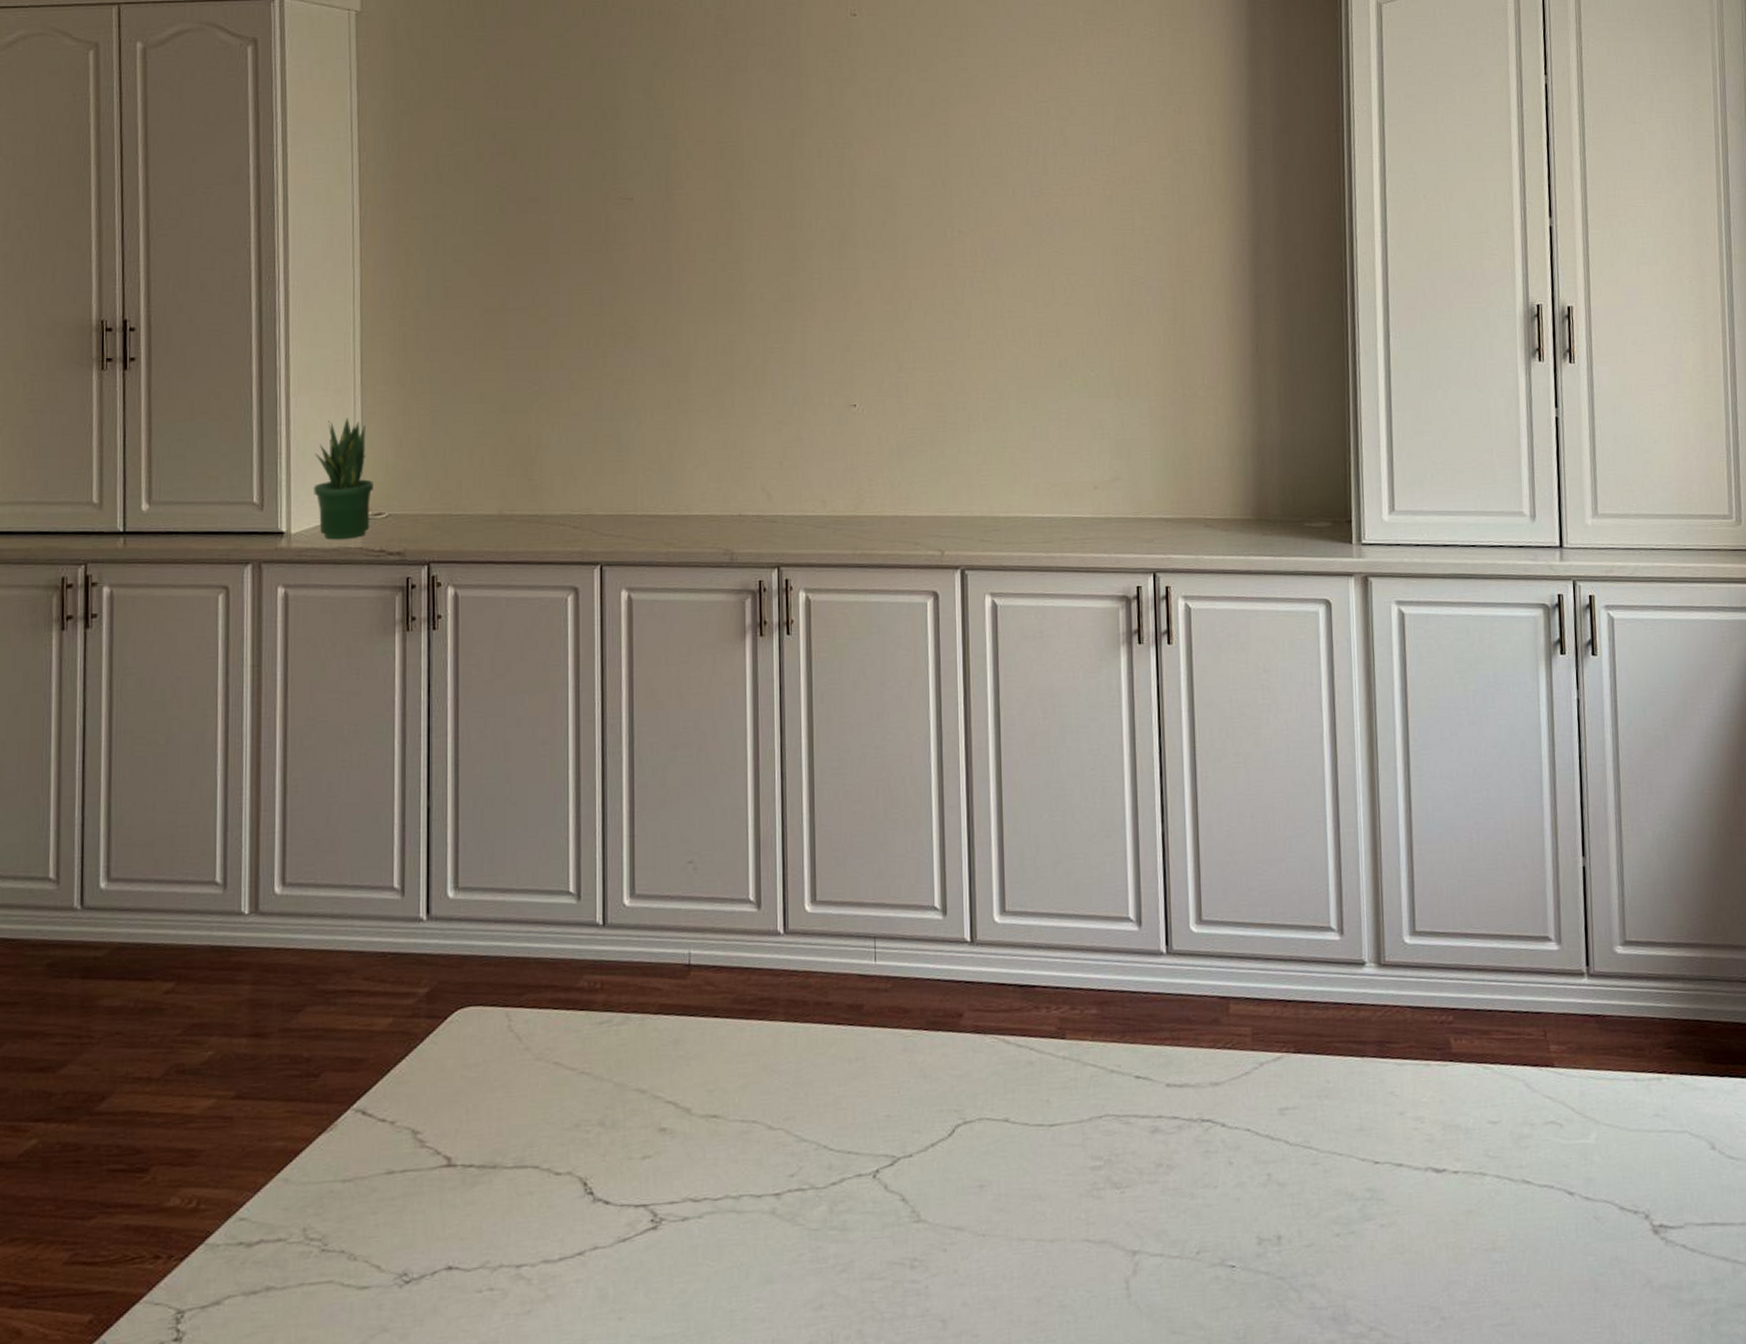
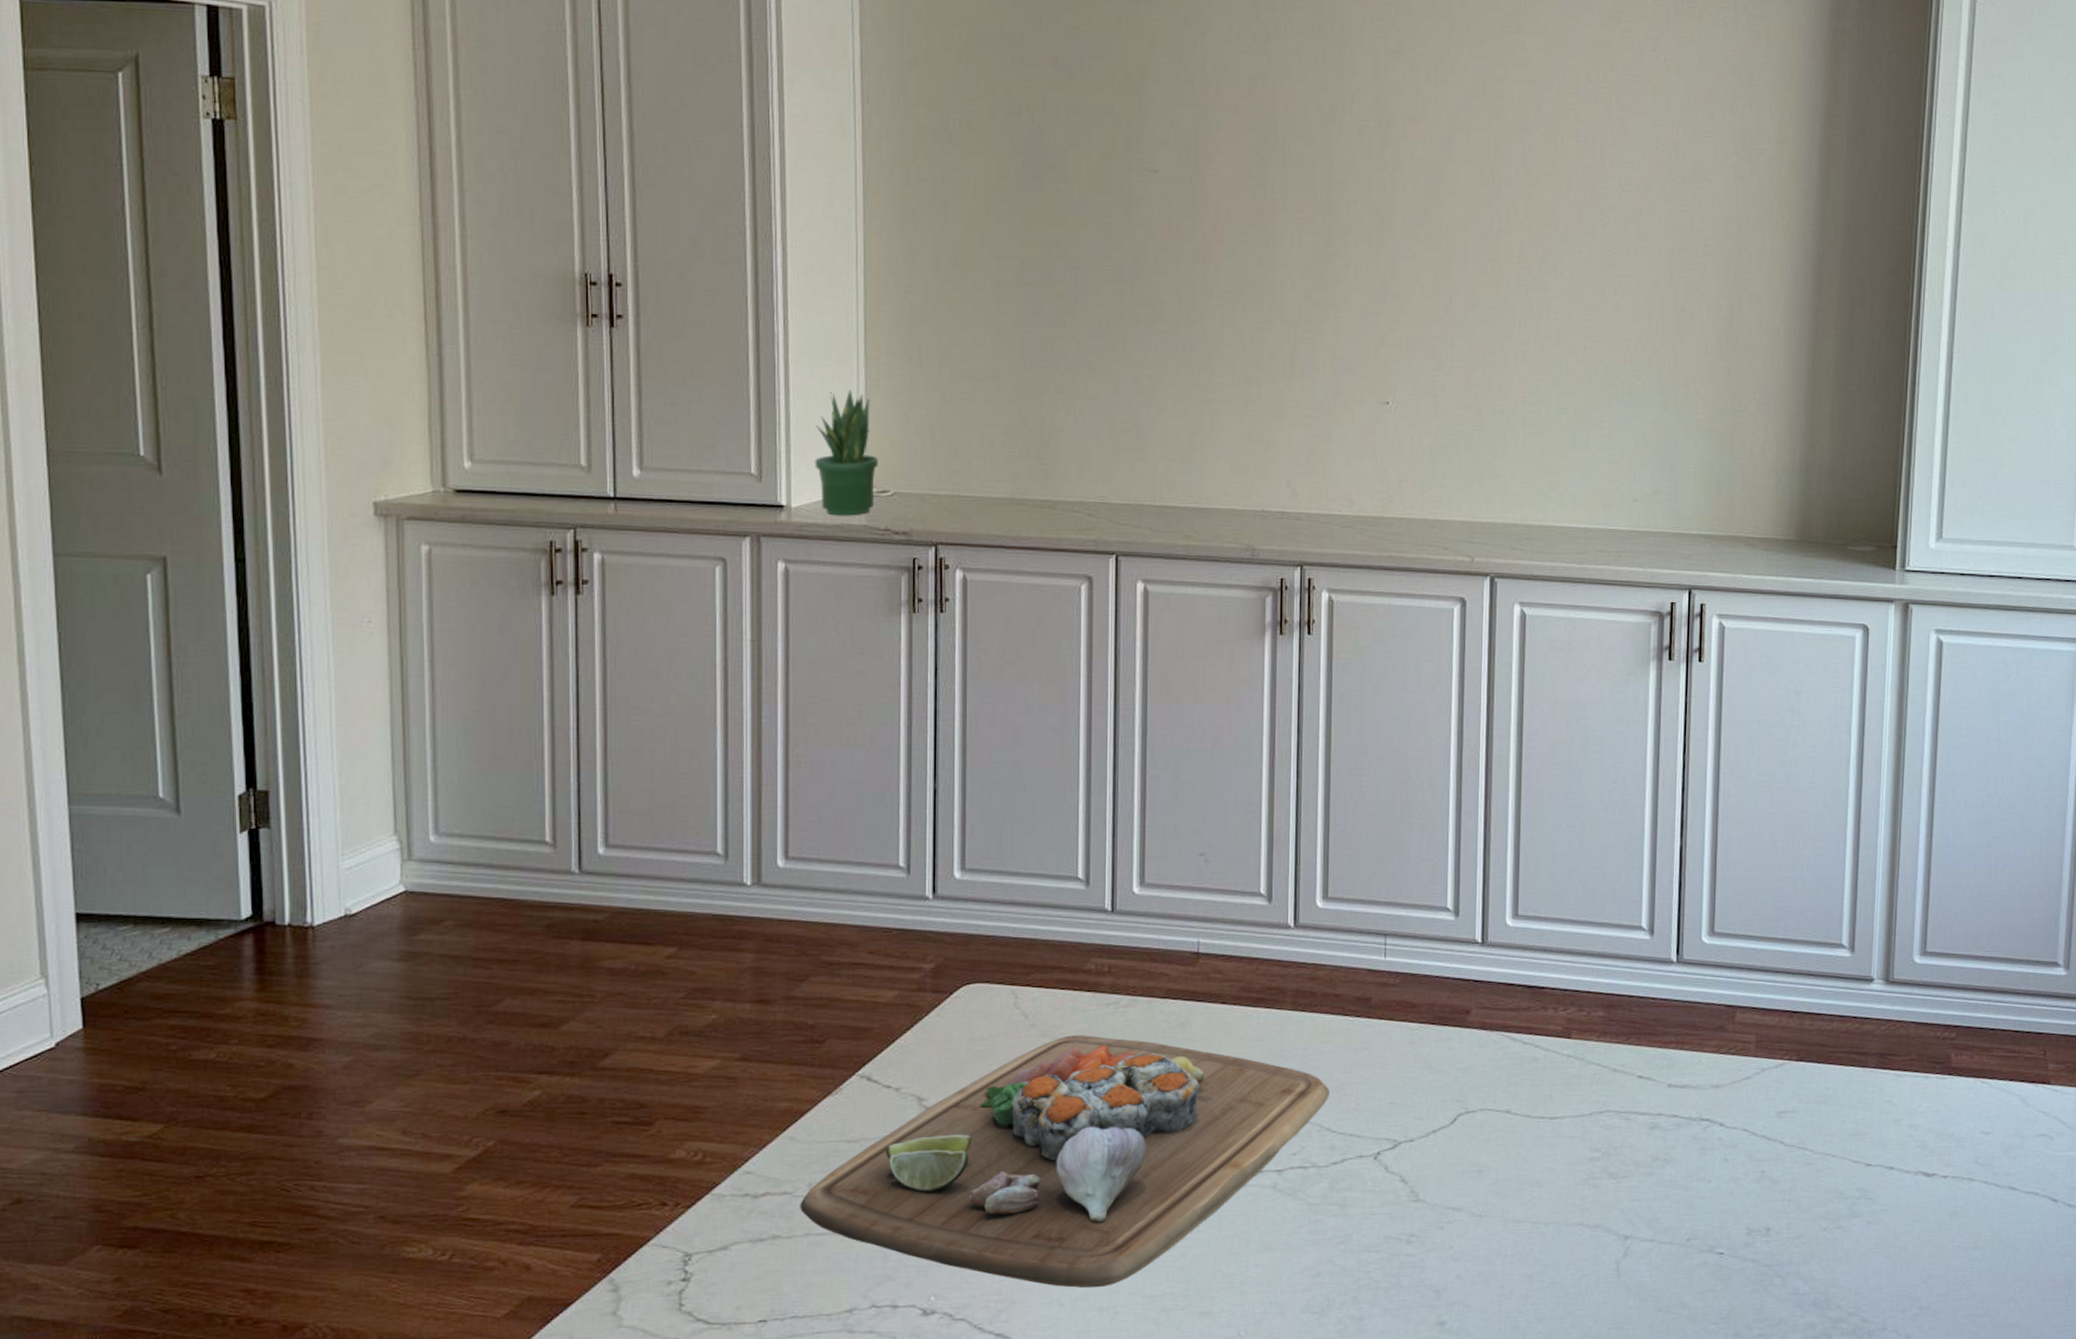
food platter: none [294,1056,825,1332] -> present [800,1035,1329,1288]

